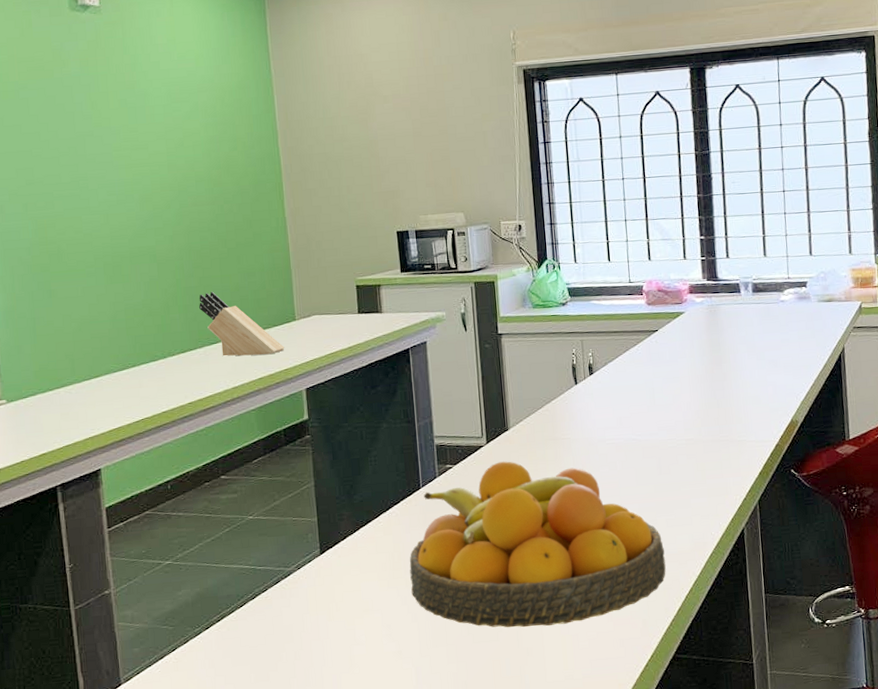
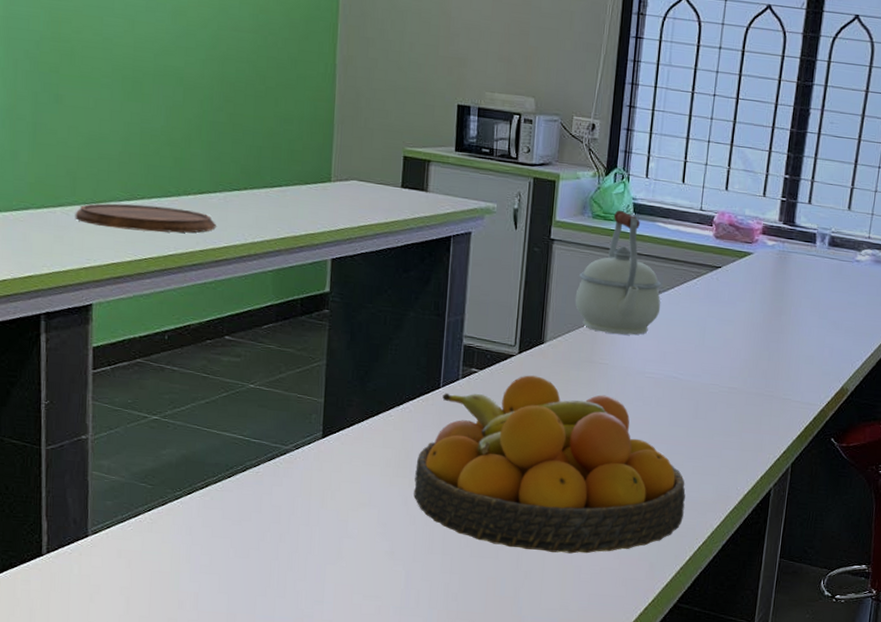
cutting board: none [76,369,200,398] -> present [75,203,216,233]
knife block: present [199,291,285,357] -> none [225,131,315,215]
kettle: none [529,296,610,410] -> present [575,210,662,335]

